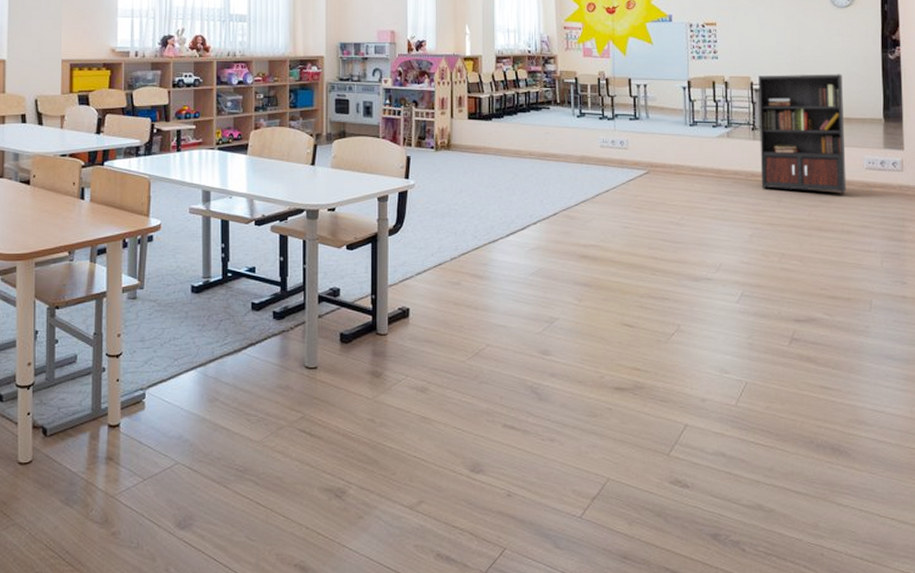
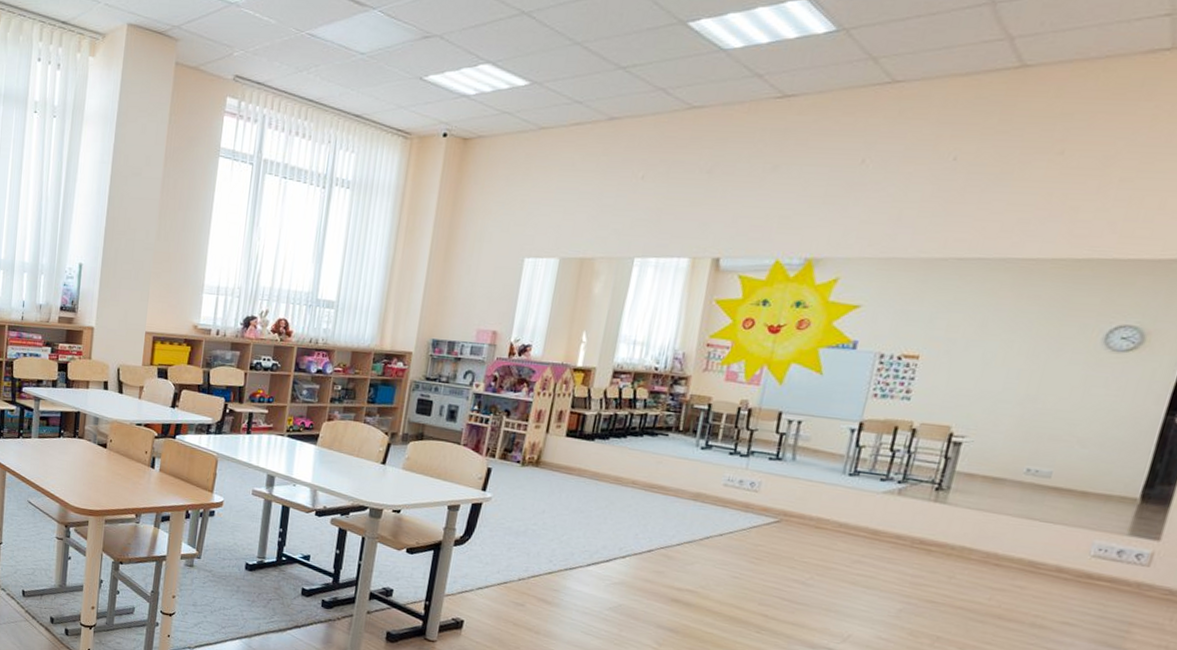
bookcase: present [758,74,872,194] -> none [929,426,1094,584]

